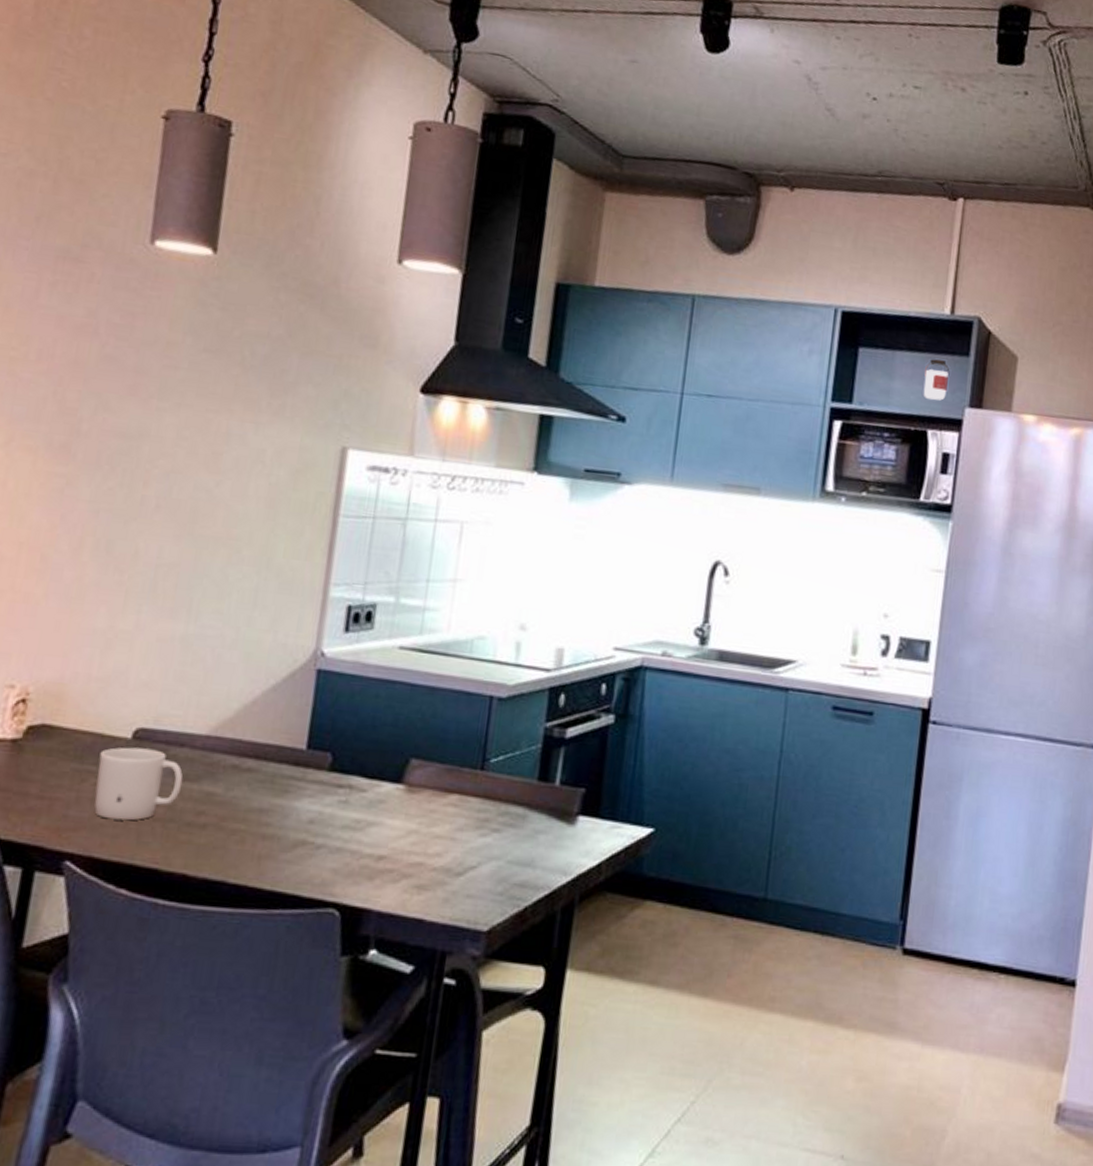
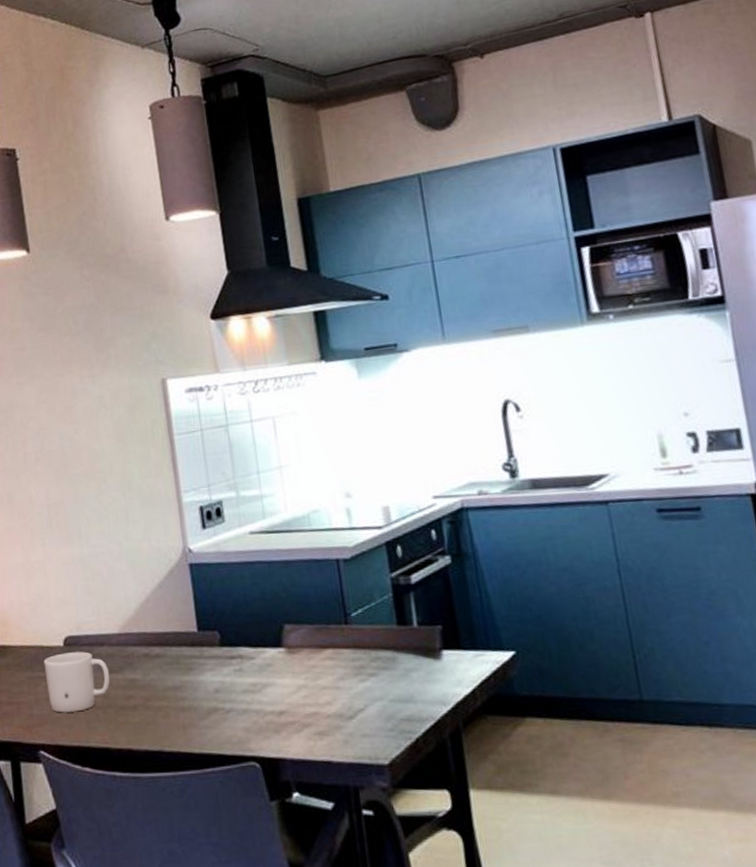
jar: present [923,359,950,401] -> none [657,164,687,204]

